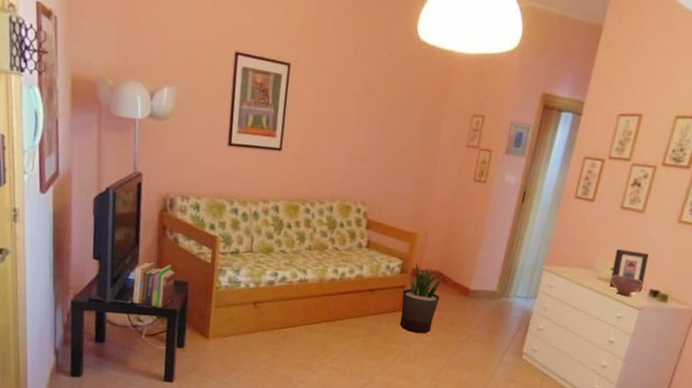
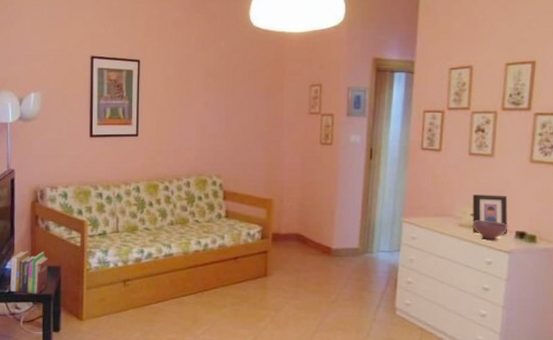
planter: present [399,261,444,334] -> none [265,226,304,298]

